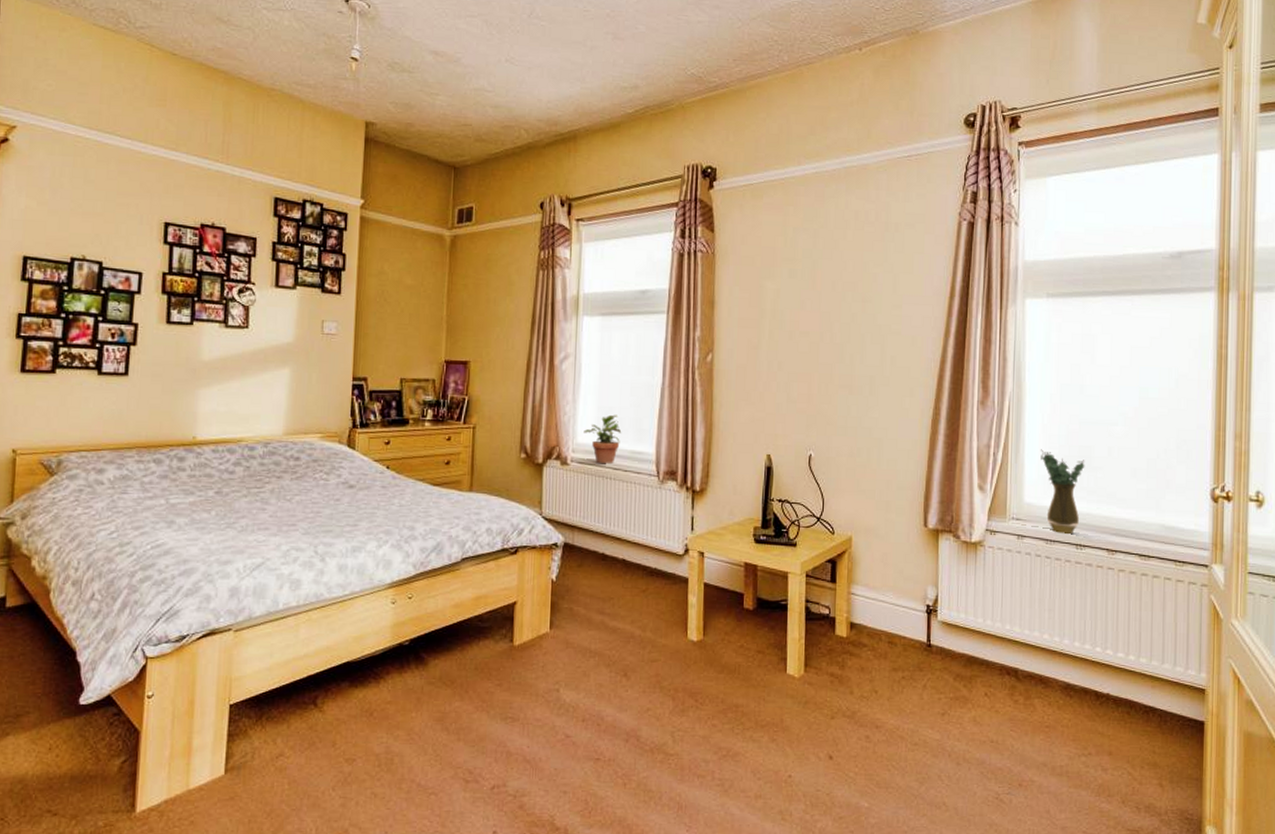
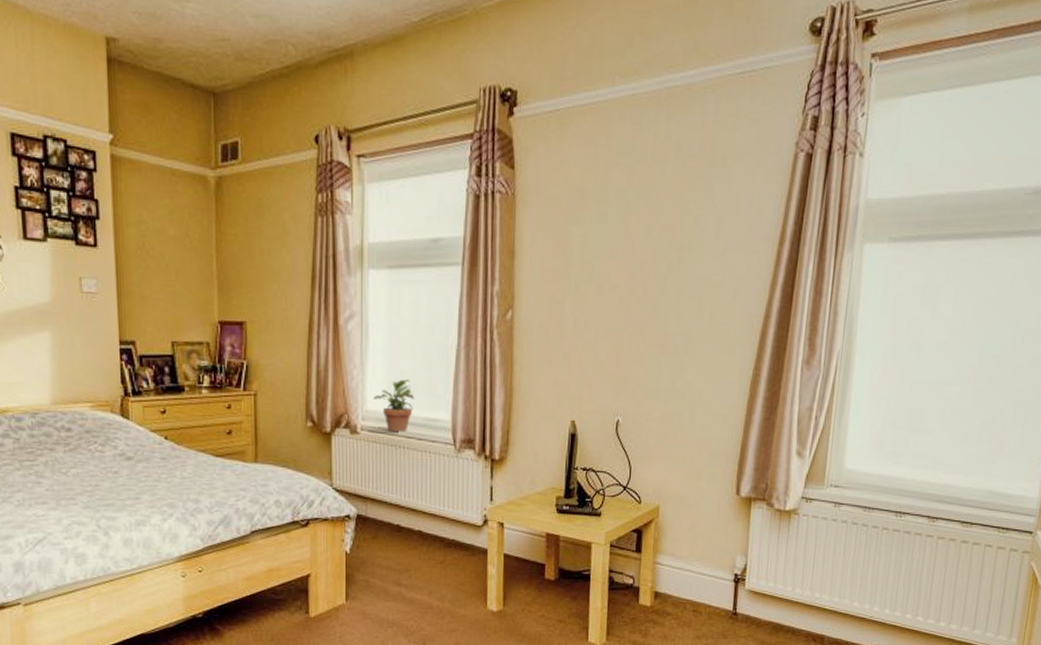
vase: present [1041,449,1085,535] -> none [866,412,914,502]

